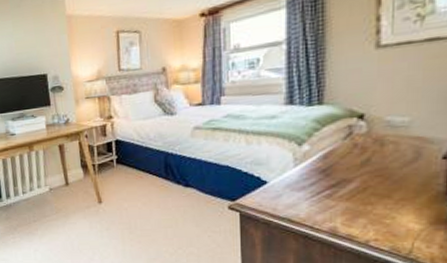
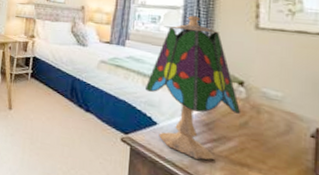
table lamp: none [250,47,362,210] -> present [145,15,241,160]

